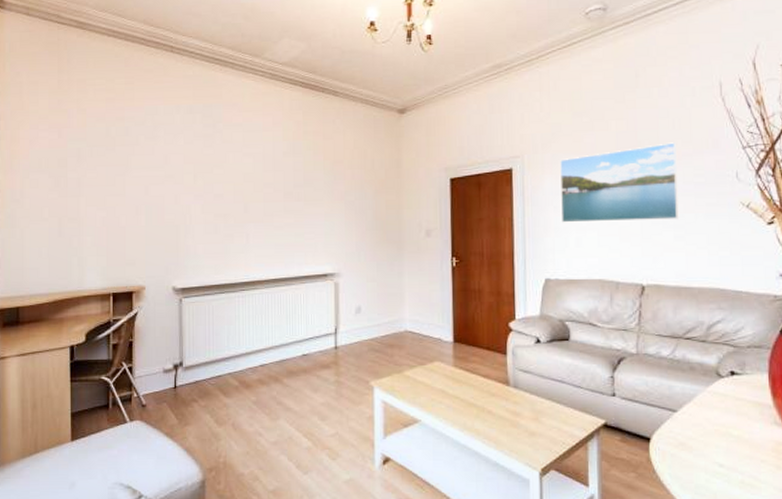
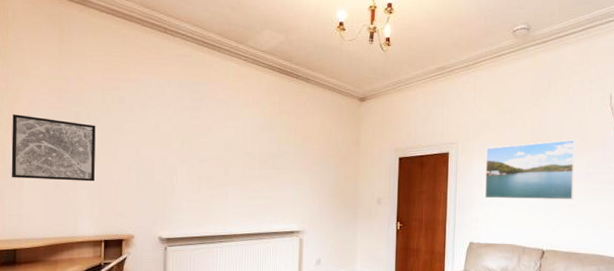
wall art: none [12,156,100,227] -> present [11,114,96,182]

